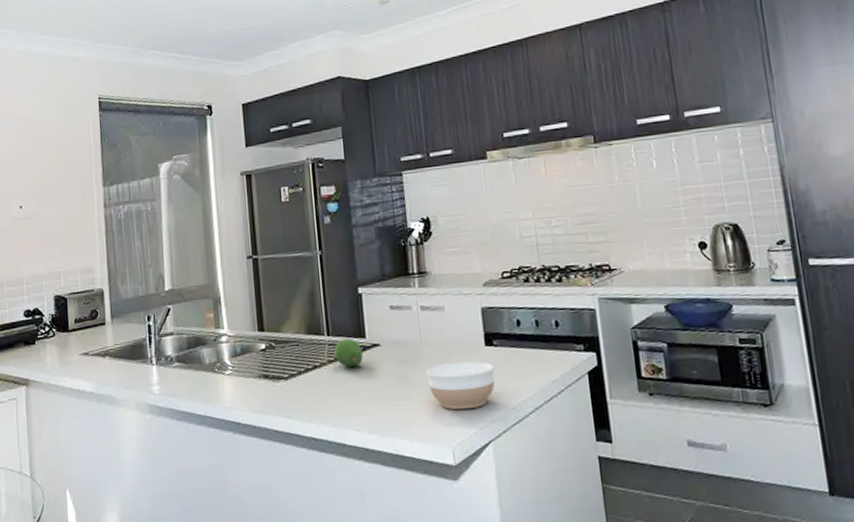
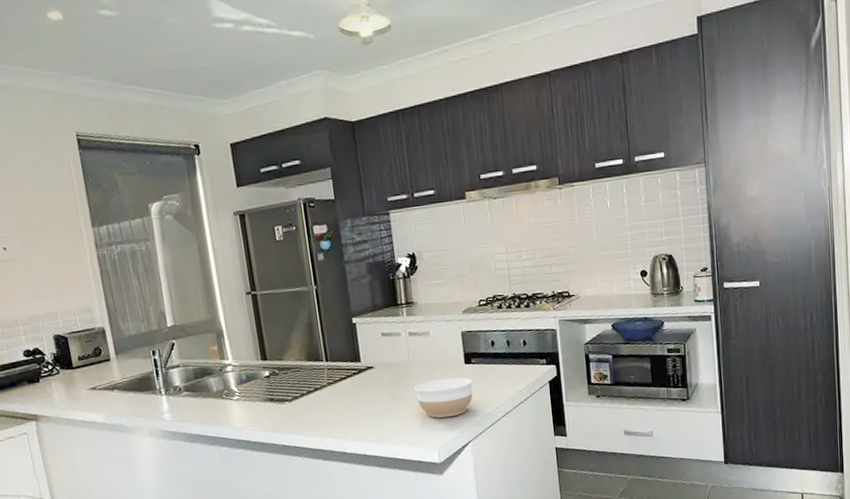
fruit: present [334,338,363,367] -> none [333,362,359,388]

